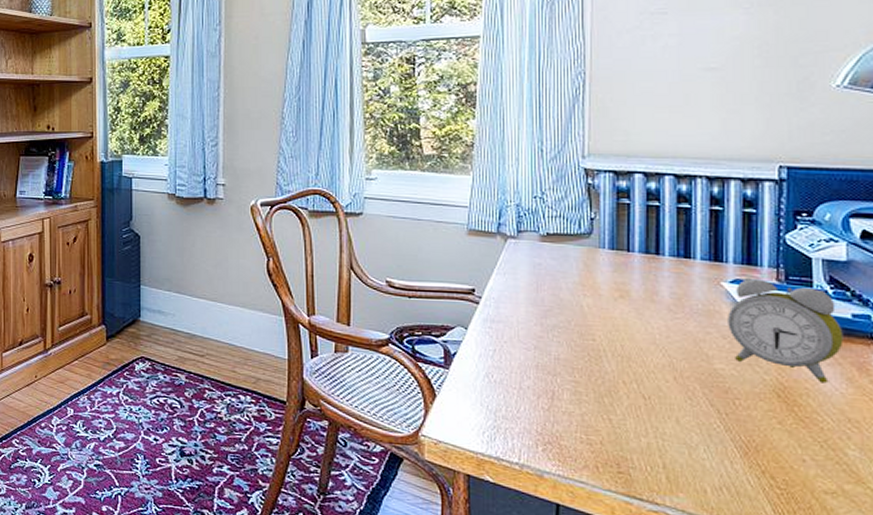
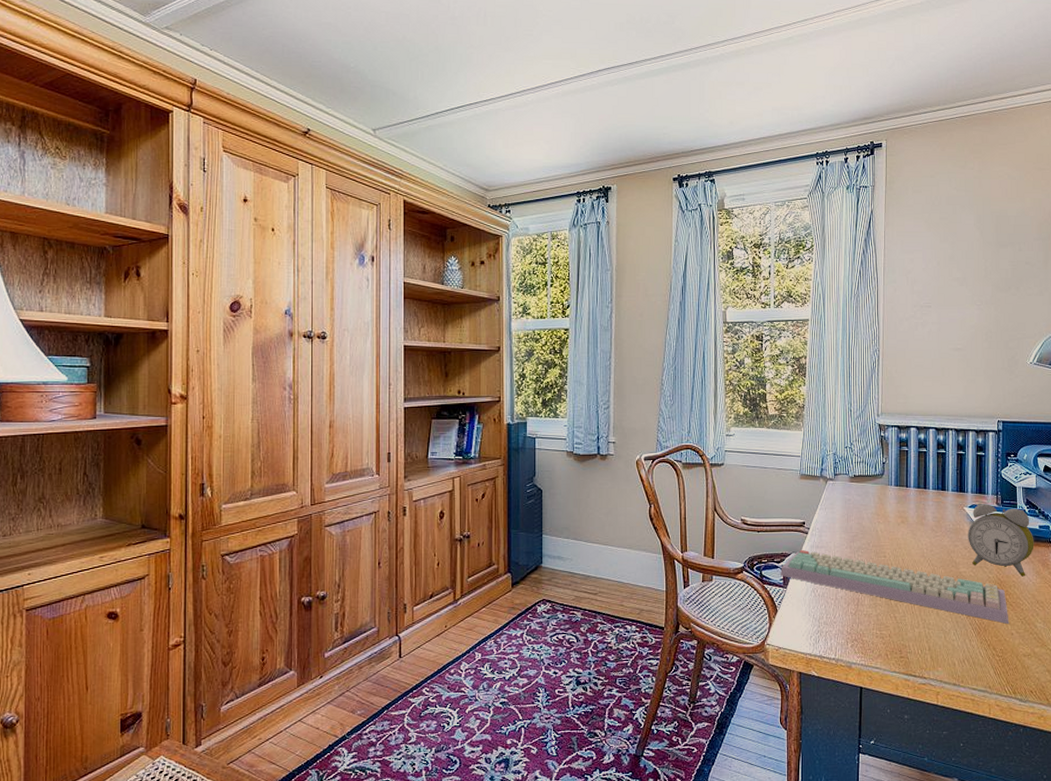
keyboard: none [440,322,799,446] -> present [780,549,1009,624]

